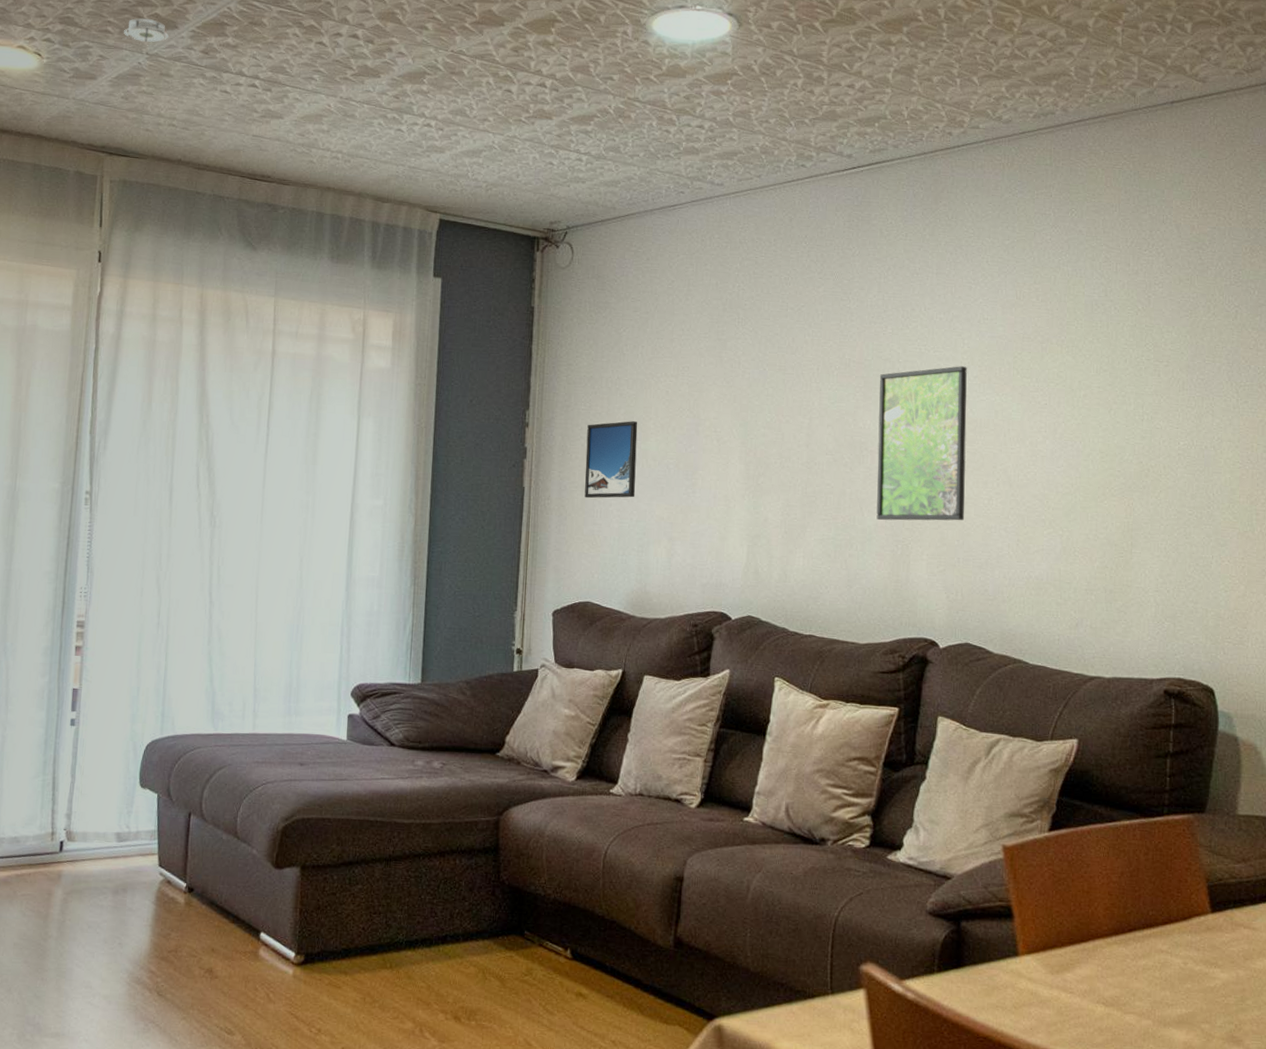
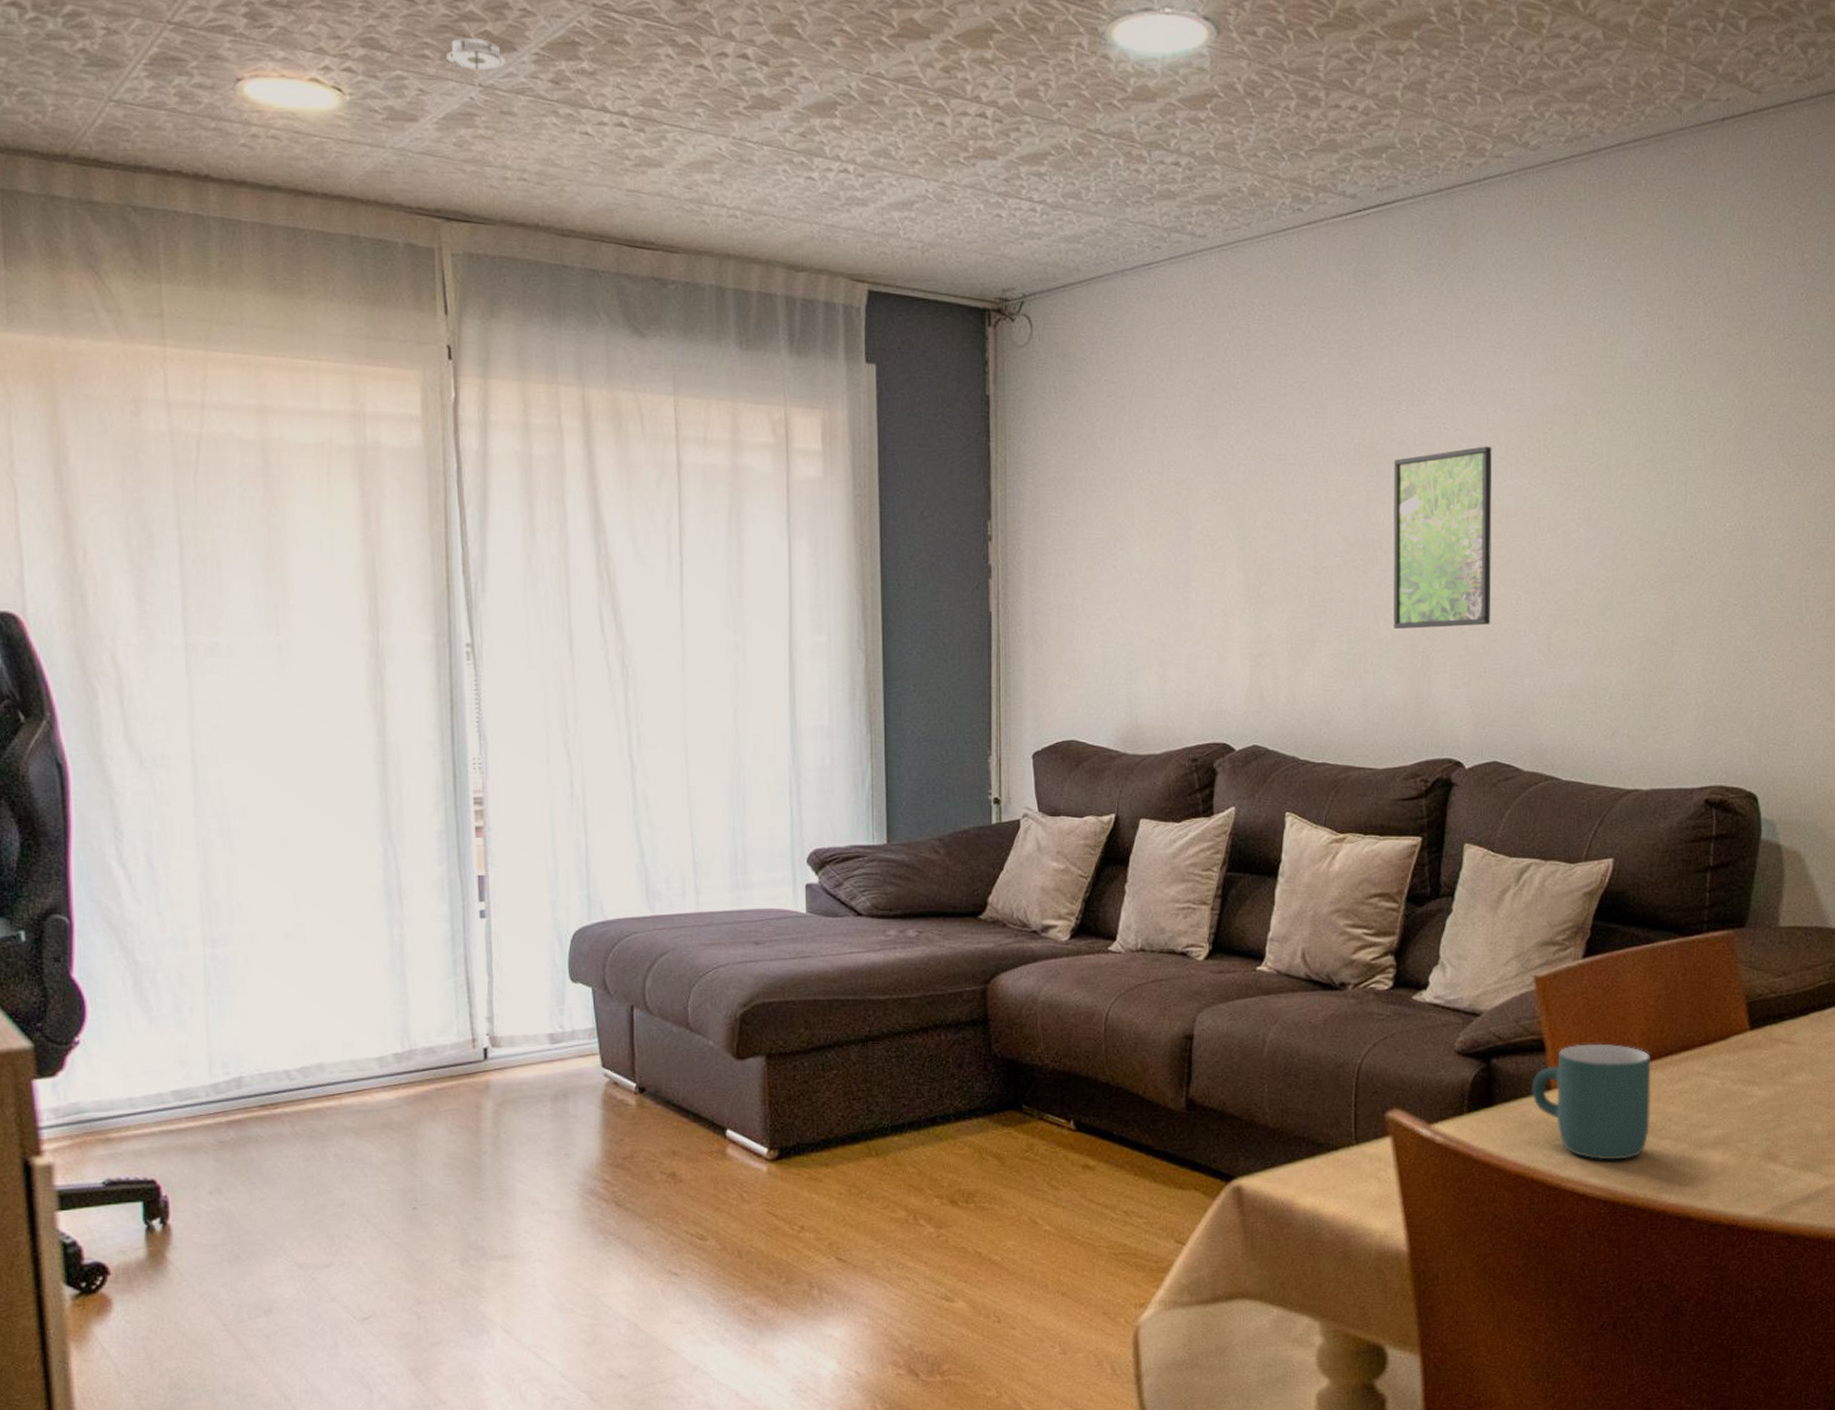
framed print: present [584,421,638,499] -> none [1060,528,1120,621]
mug: none [999,914,1115,1031] -> present [1532,1043,1651,1160]

